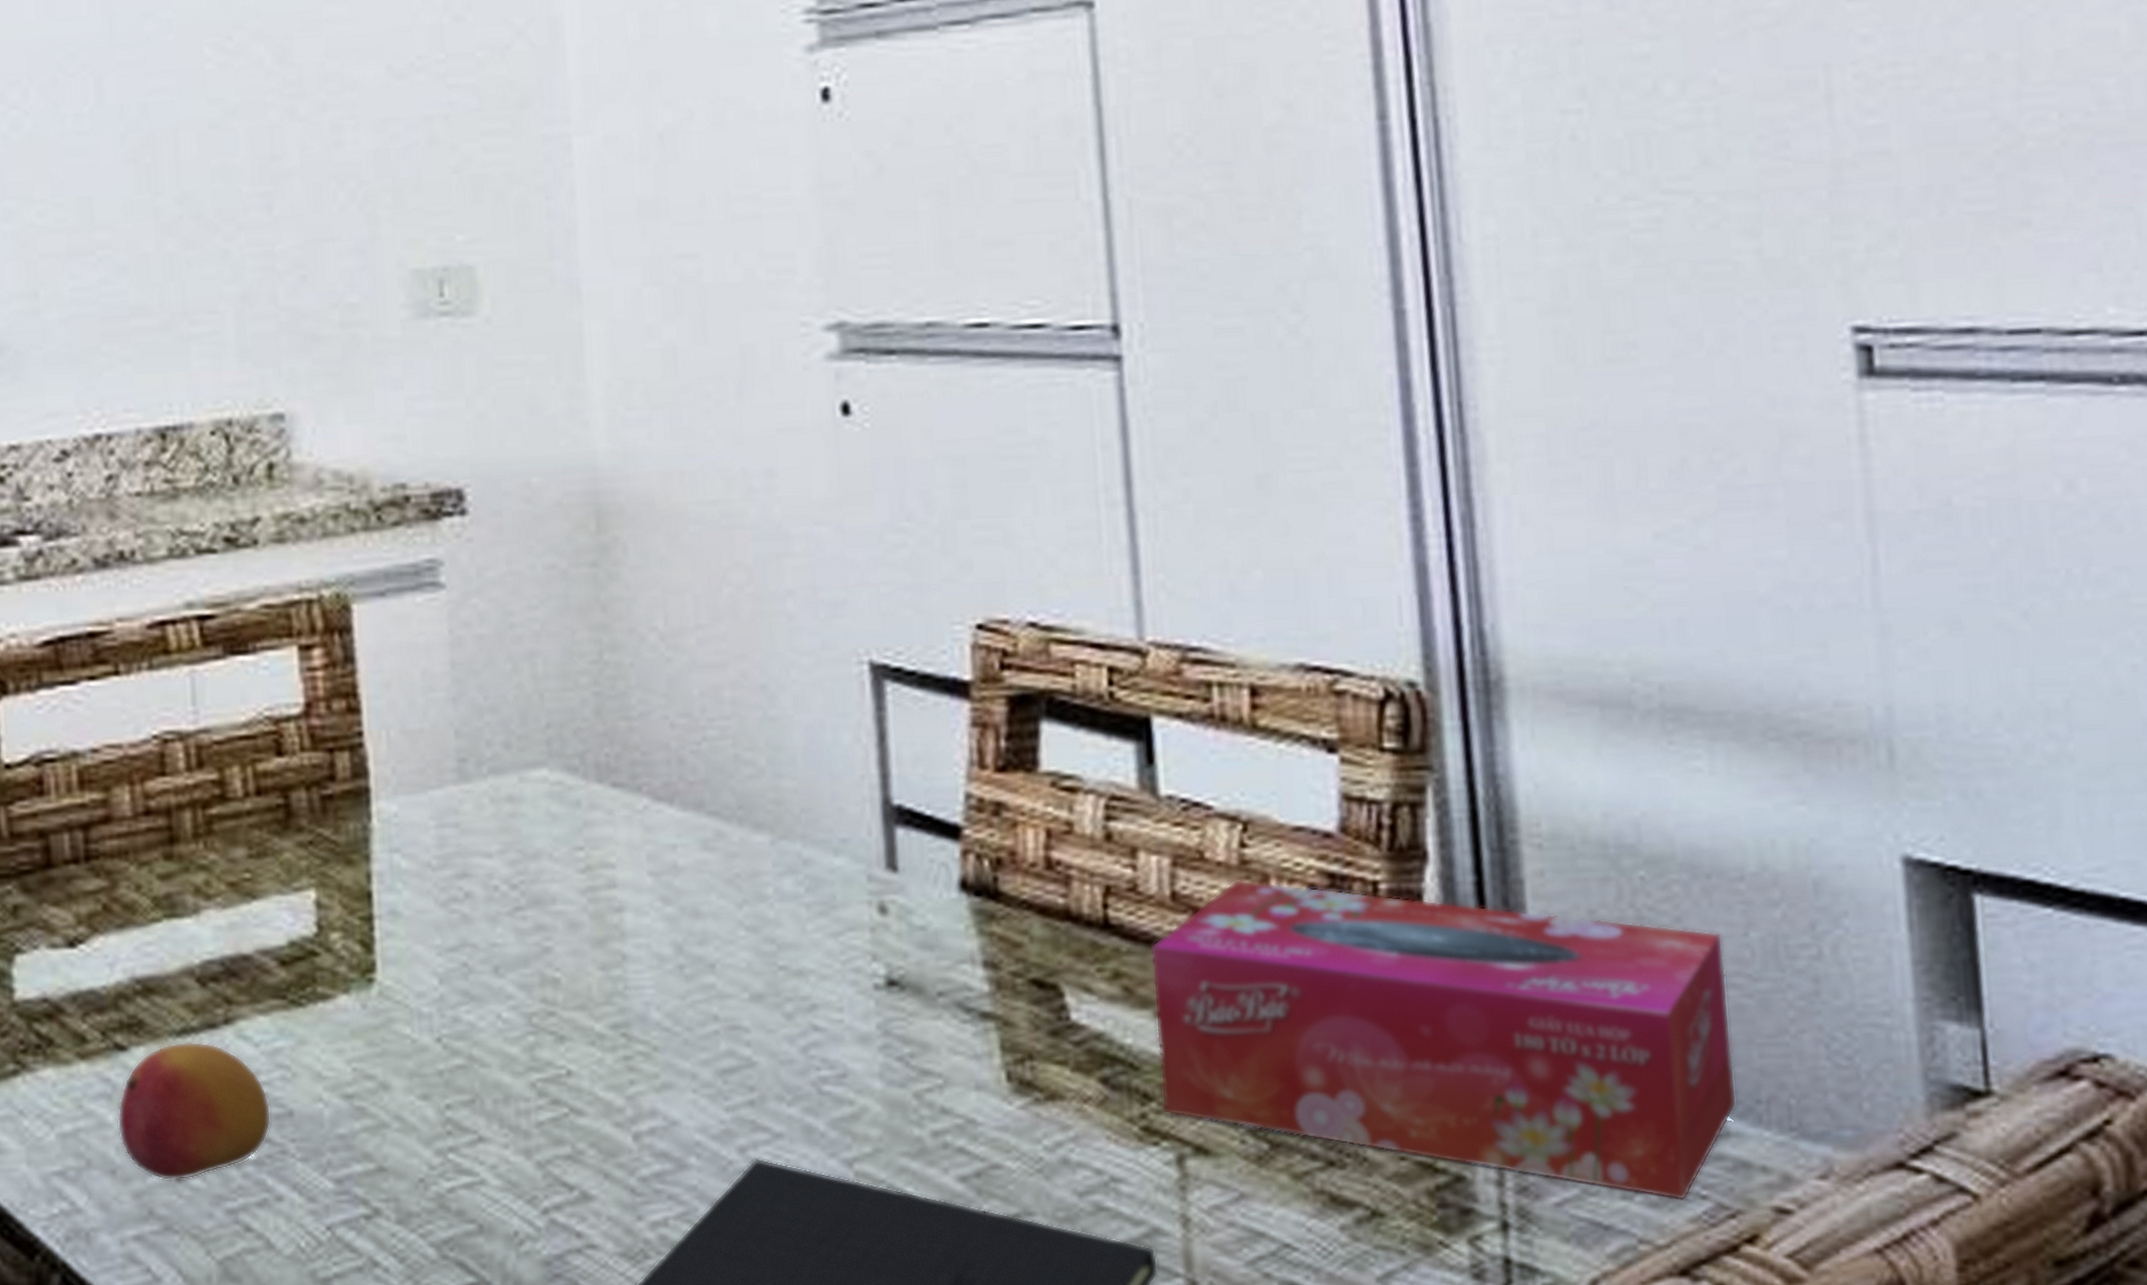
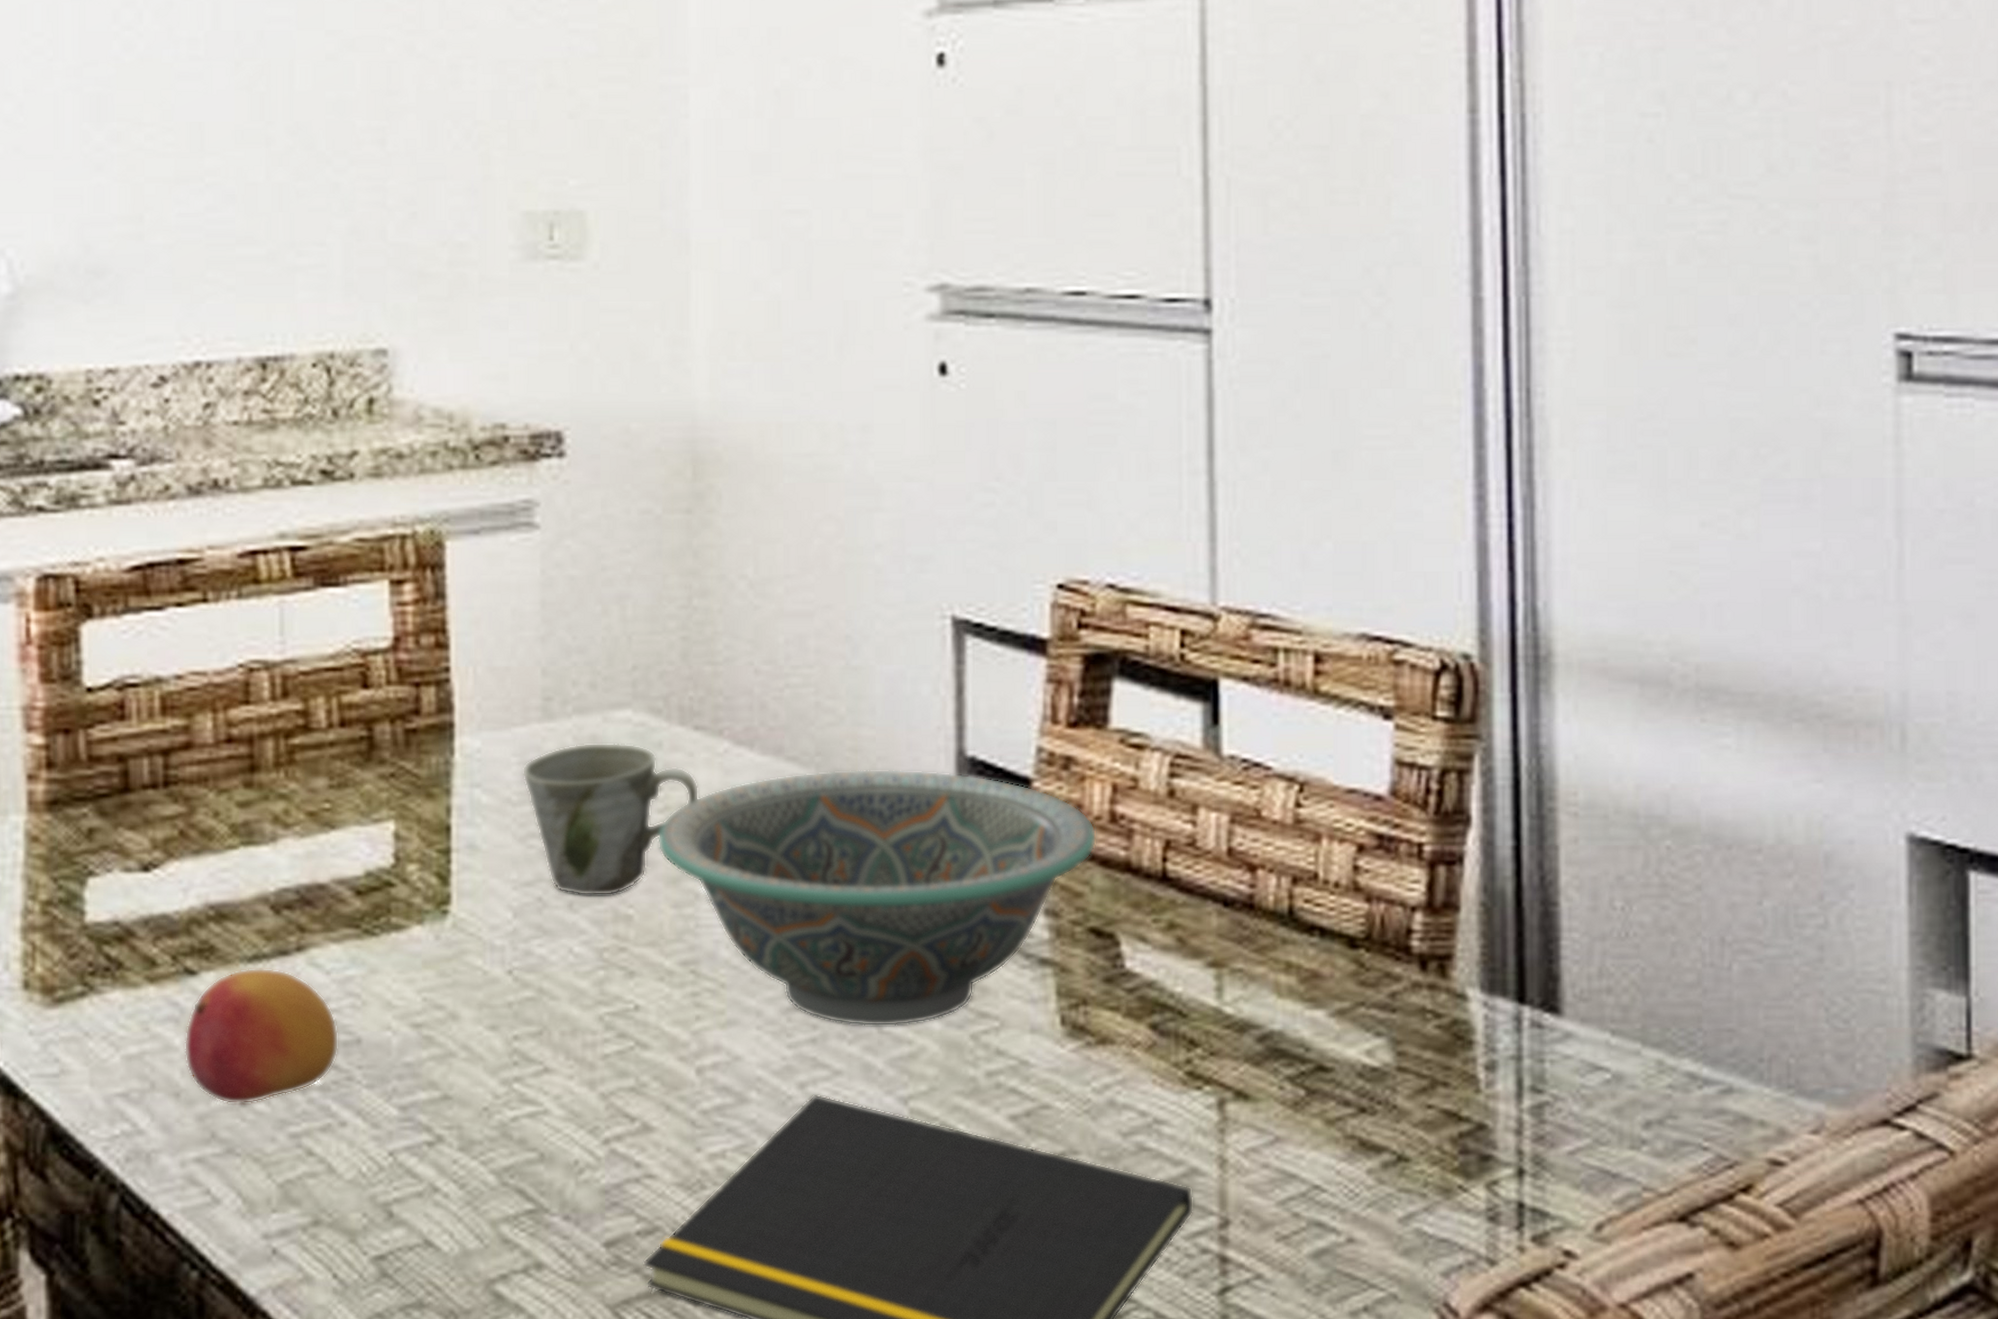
mug: none [440,802,622,961] -> present [522,742,701,896]
decorative bowl: none [580,821,1034,1087] -> present [656,769,1097,1027]
tissue box: present [1150,879,1737,1201] -> none [1205,837,1742,1152]

